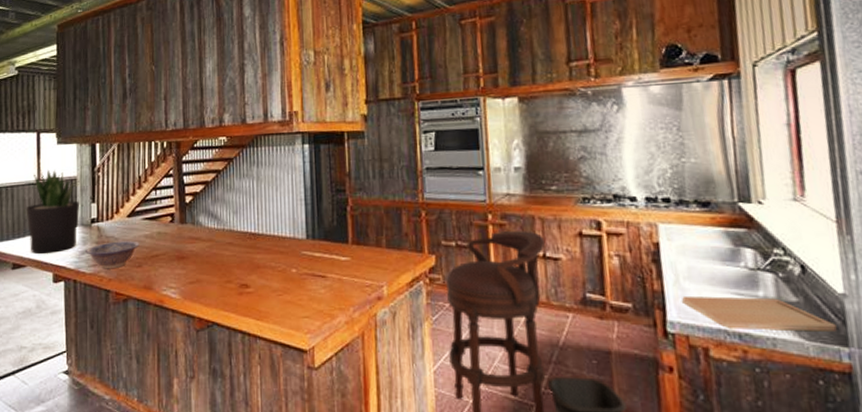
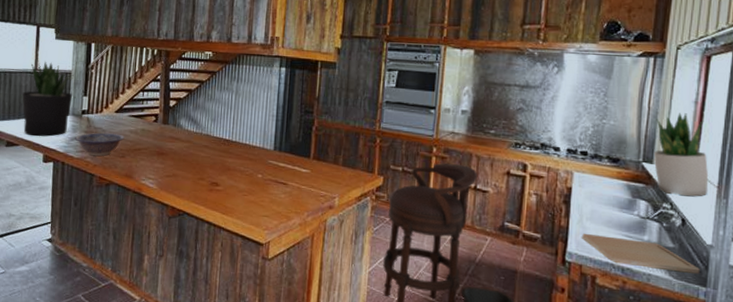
planter: none [745,139,826,238] -> present [653,113,709,197]

